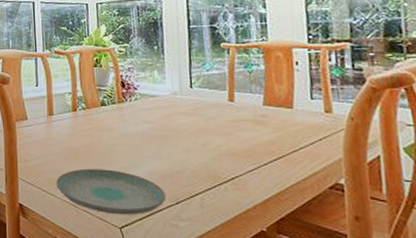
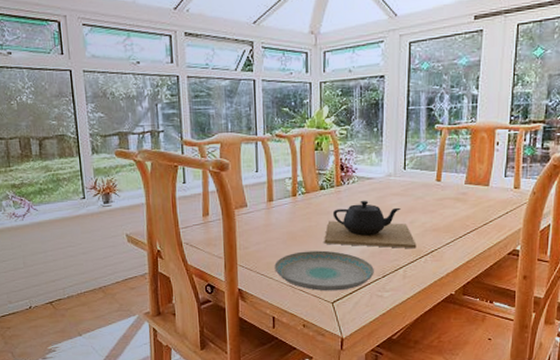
teapot: none [107,118,214,174] -> present [324,200,417,249]

